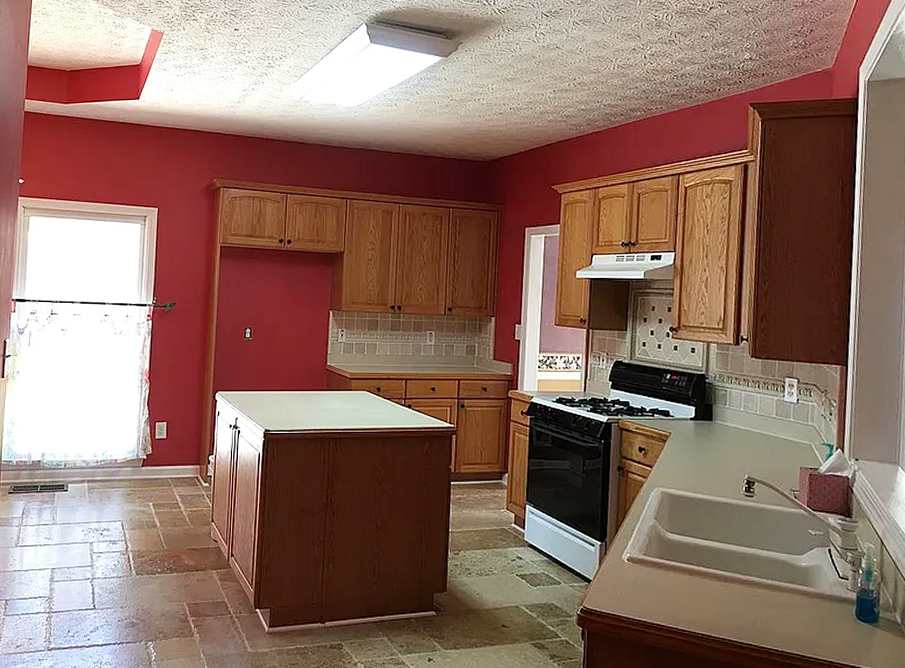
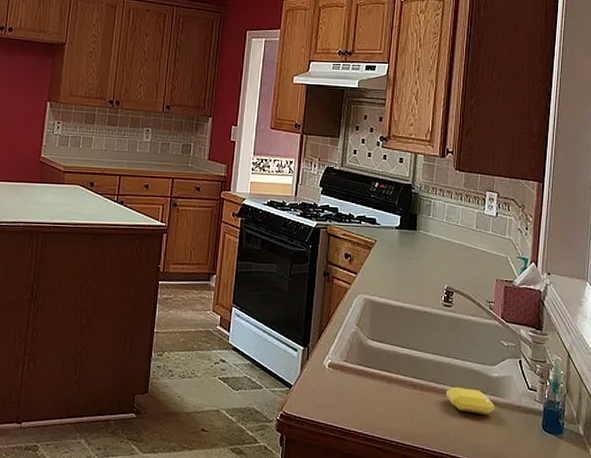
soap bar: none [751,577,804,604] -> present [445,386,494,414]

